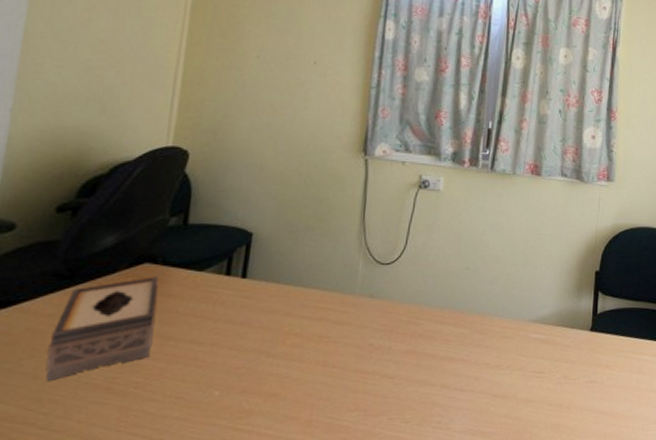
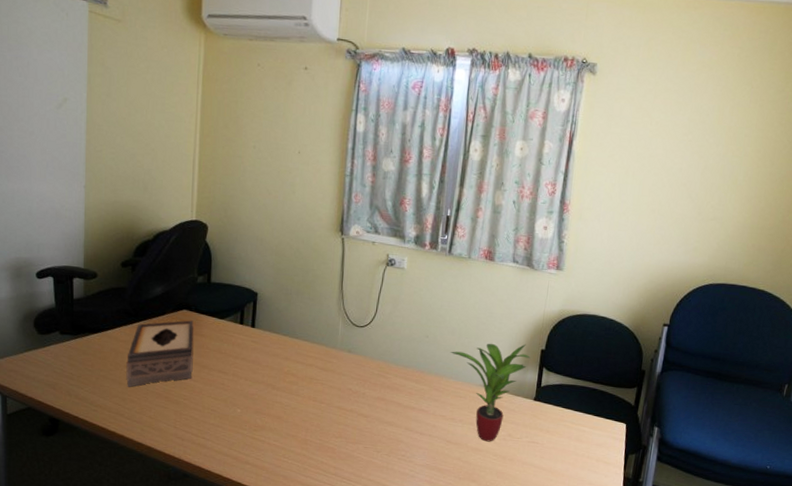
potted plant: none [494,266,584,389] -> present [450,343,531,442]

